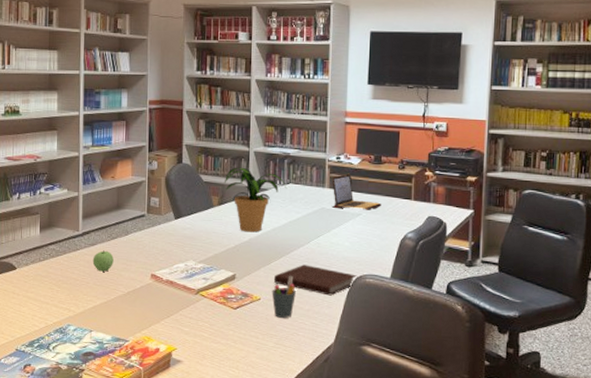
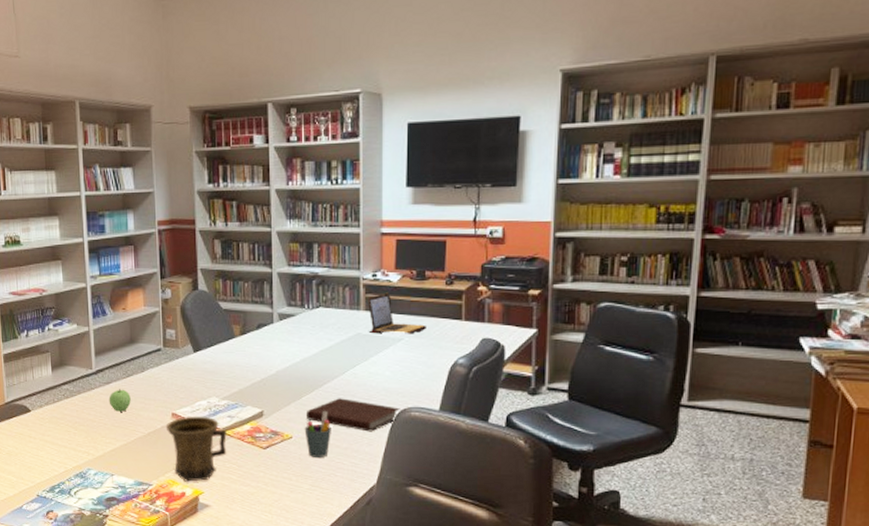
mug: none [144,277,201,339] -> present [165,416,227,482]
potted plant: present [224,167,287,232] -> none [245,291,317,364]

